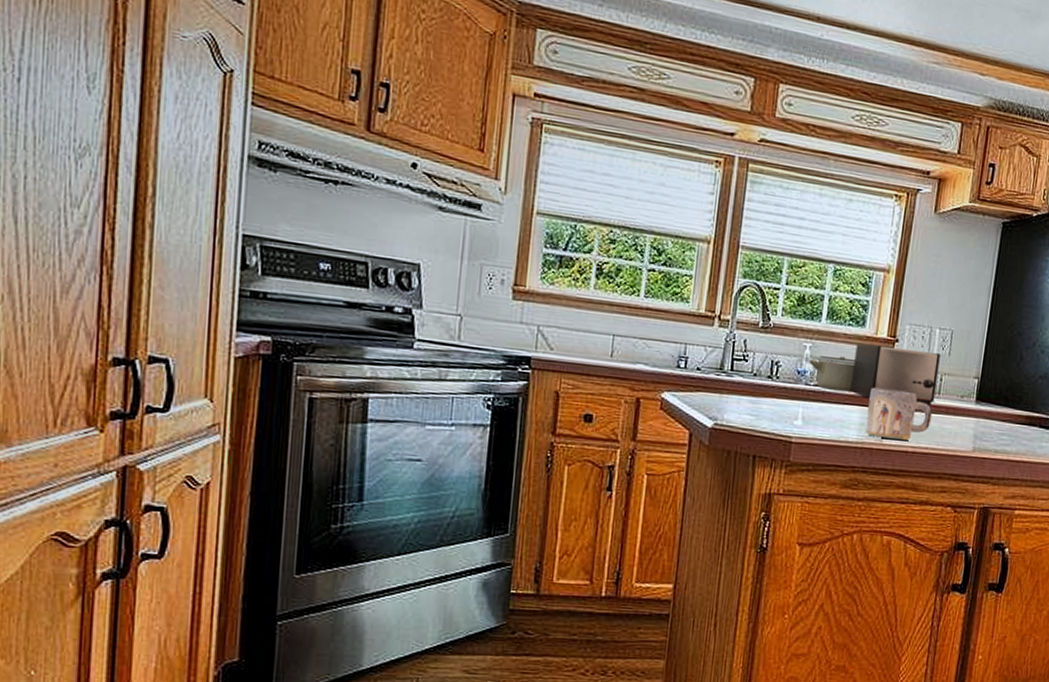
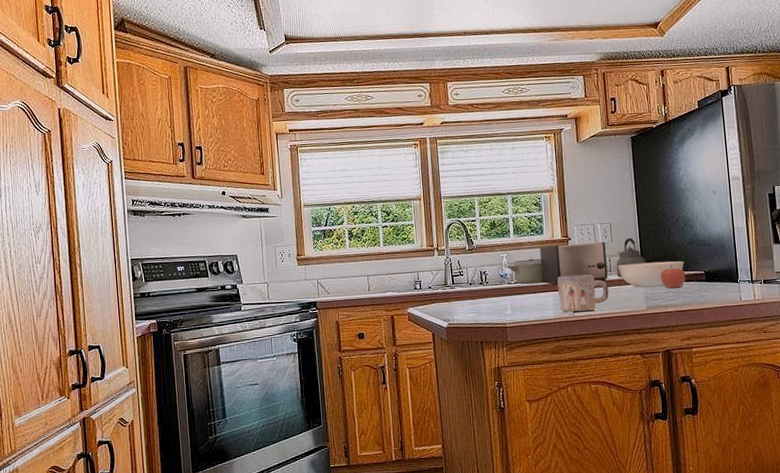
kettle: none [945,355,985,404] -> present [616,238,646,278]
bowl: none [948,387,1031,427] -> present [617,261,685,288]
fruit: none [997,400,1029,433] -> present [660,265,686,289]

